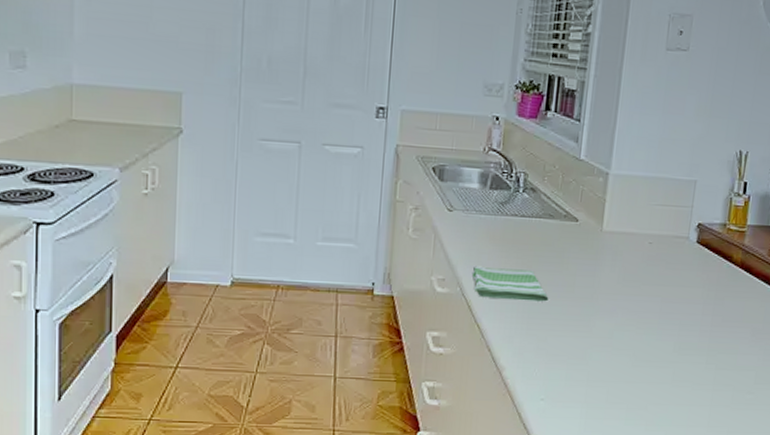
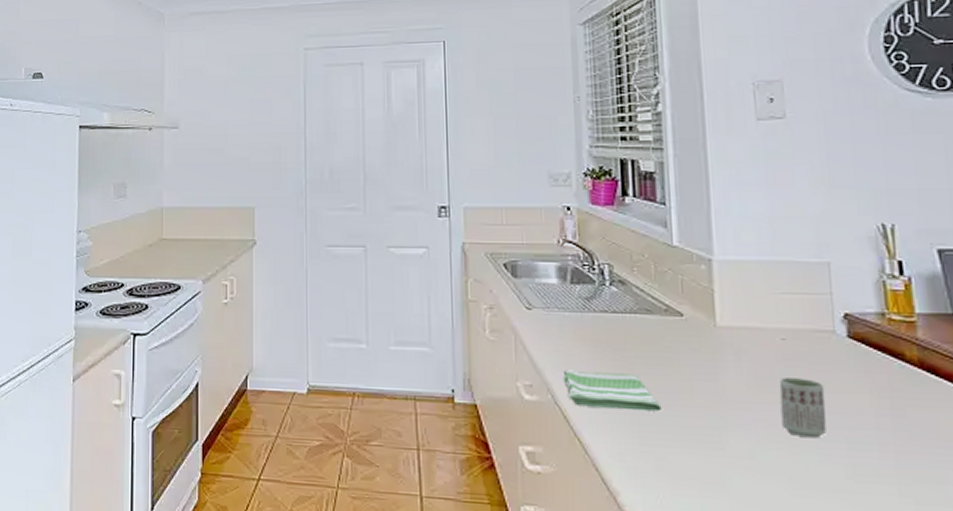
cup: none [636,274,673,322] -> present [779,378,827,439]

